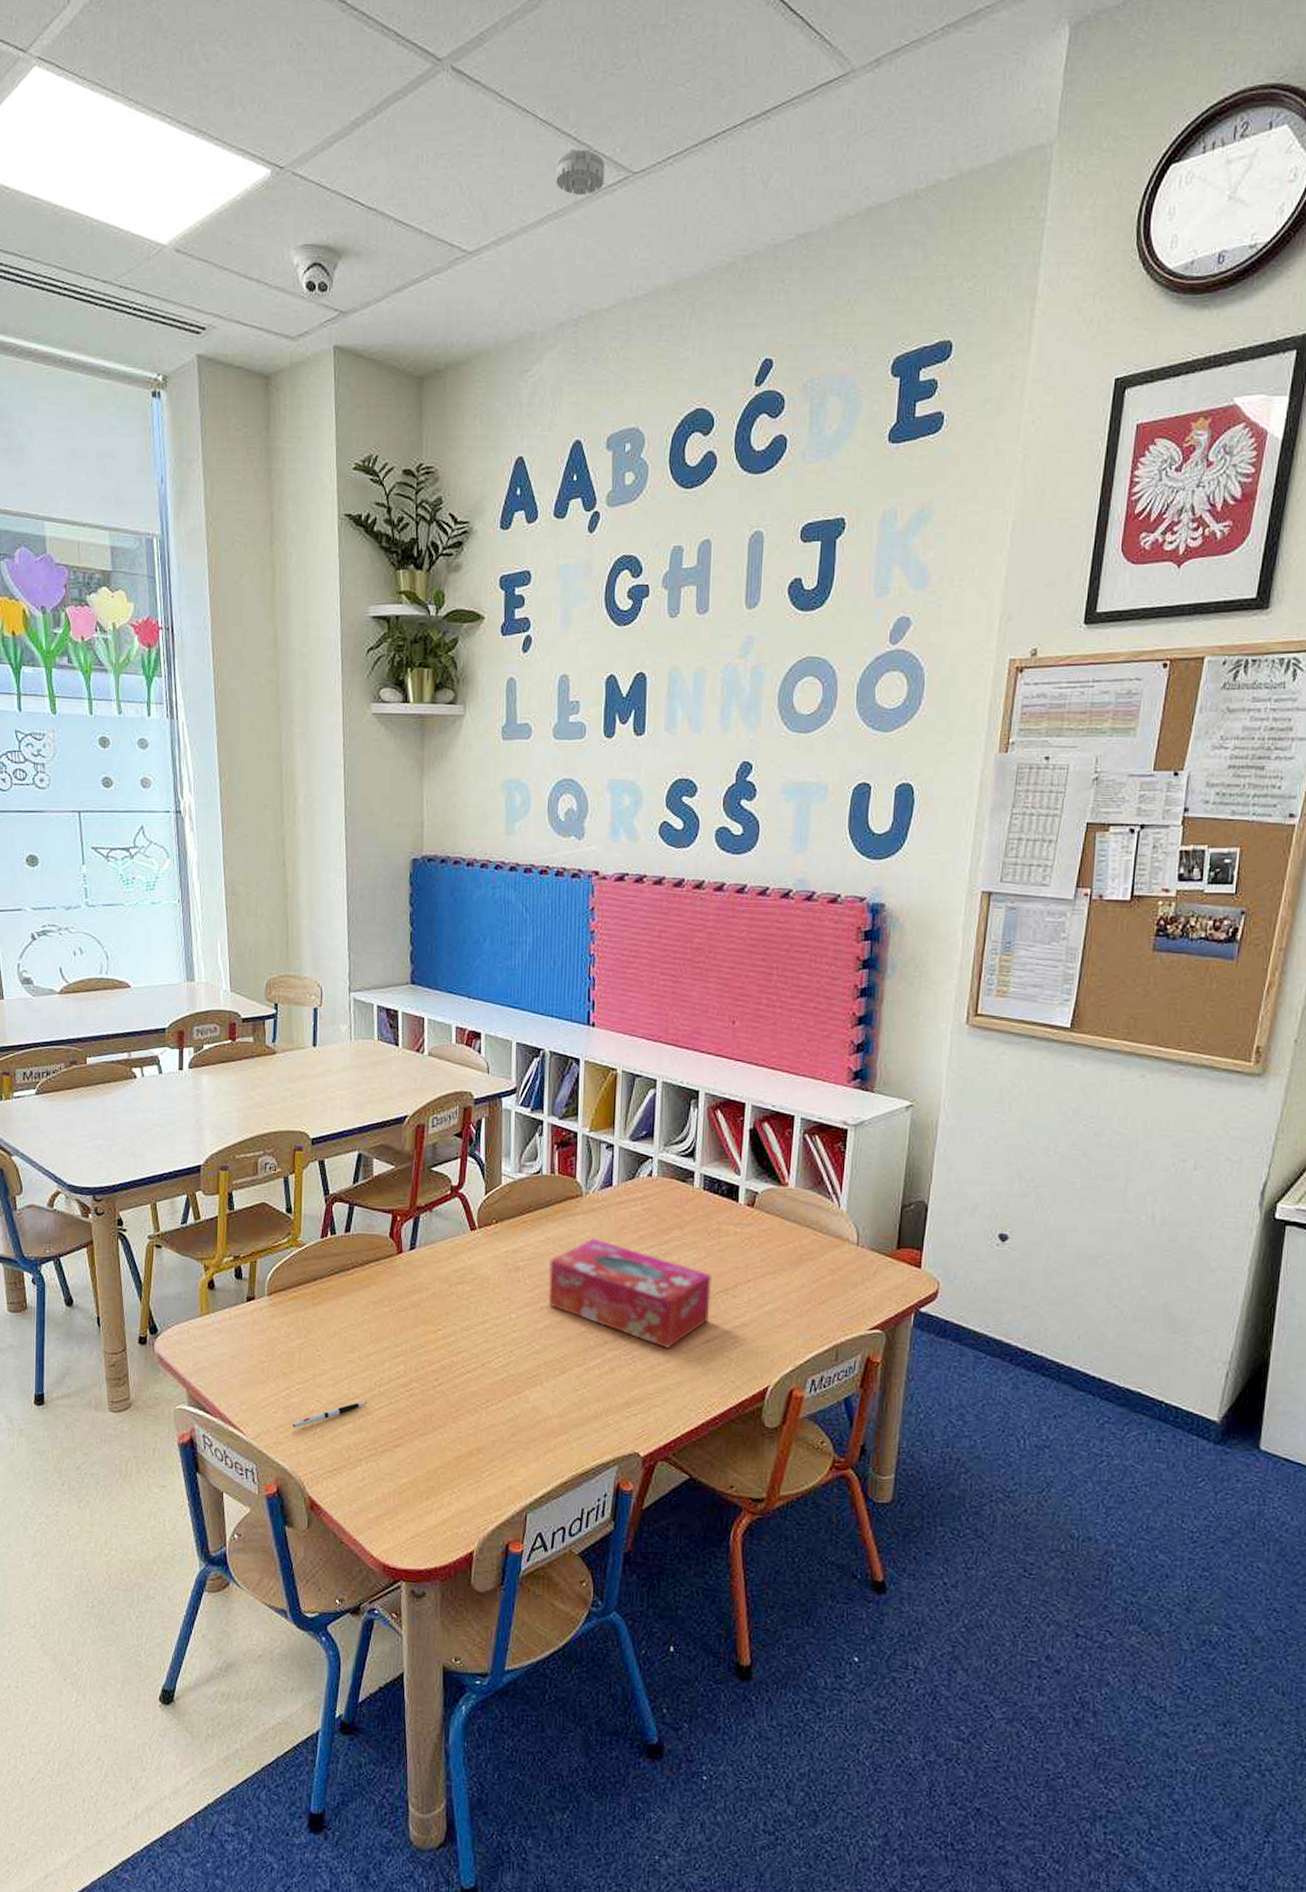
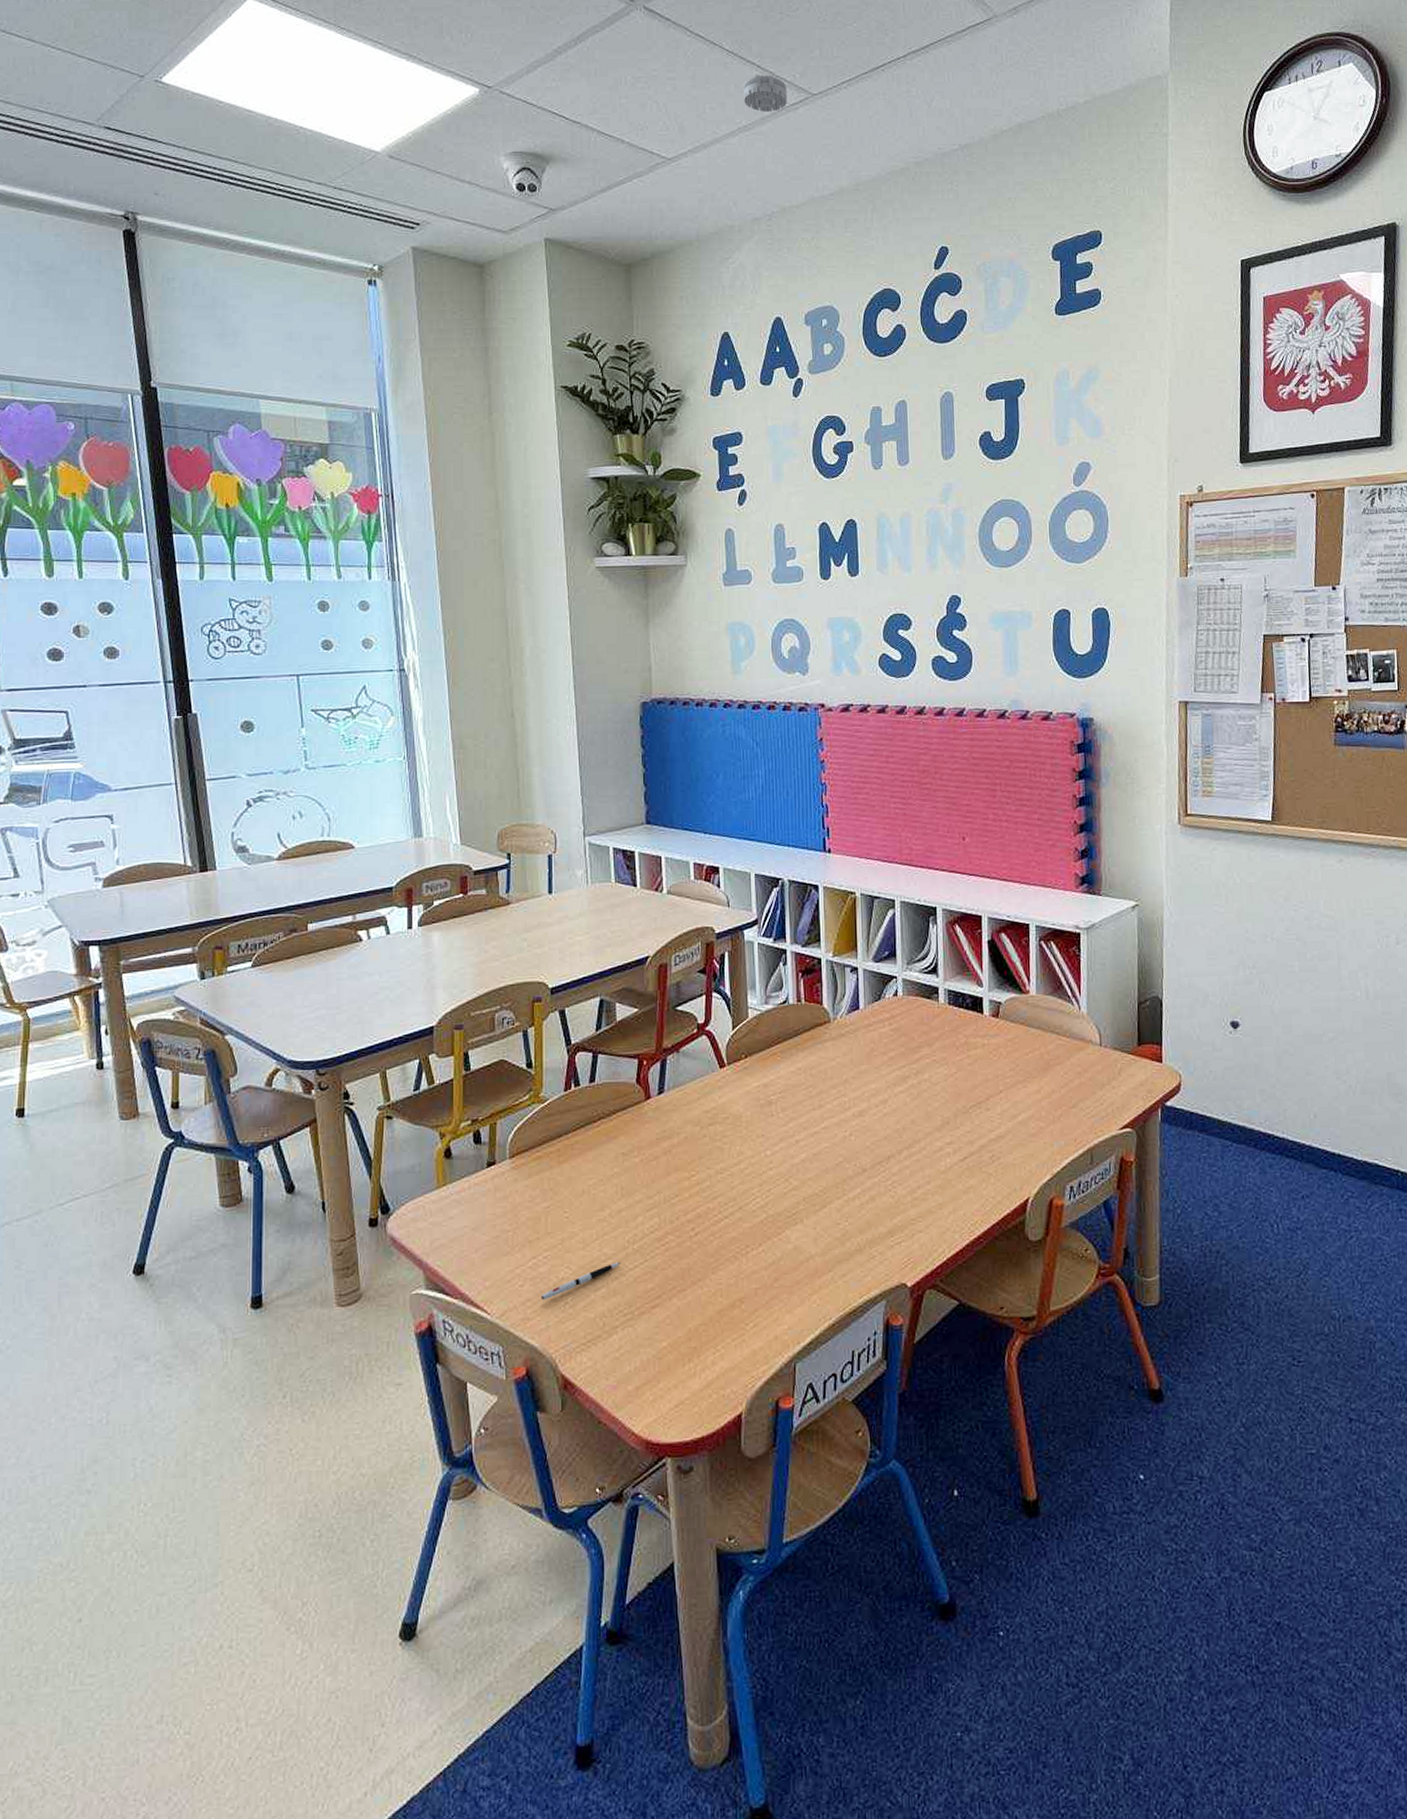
tissue box: present [548,1238,711,1348] -> none [802,1064,965,1170]

